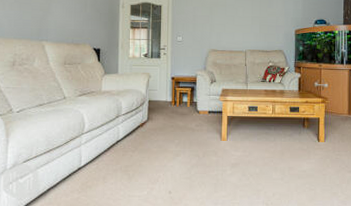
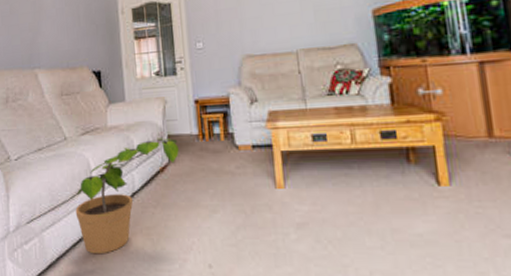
potted plant: none [68,102,156,186] -> present [75,138,179,255]

